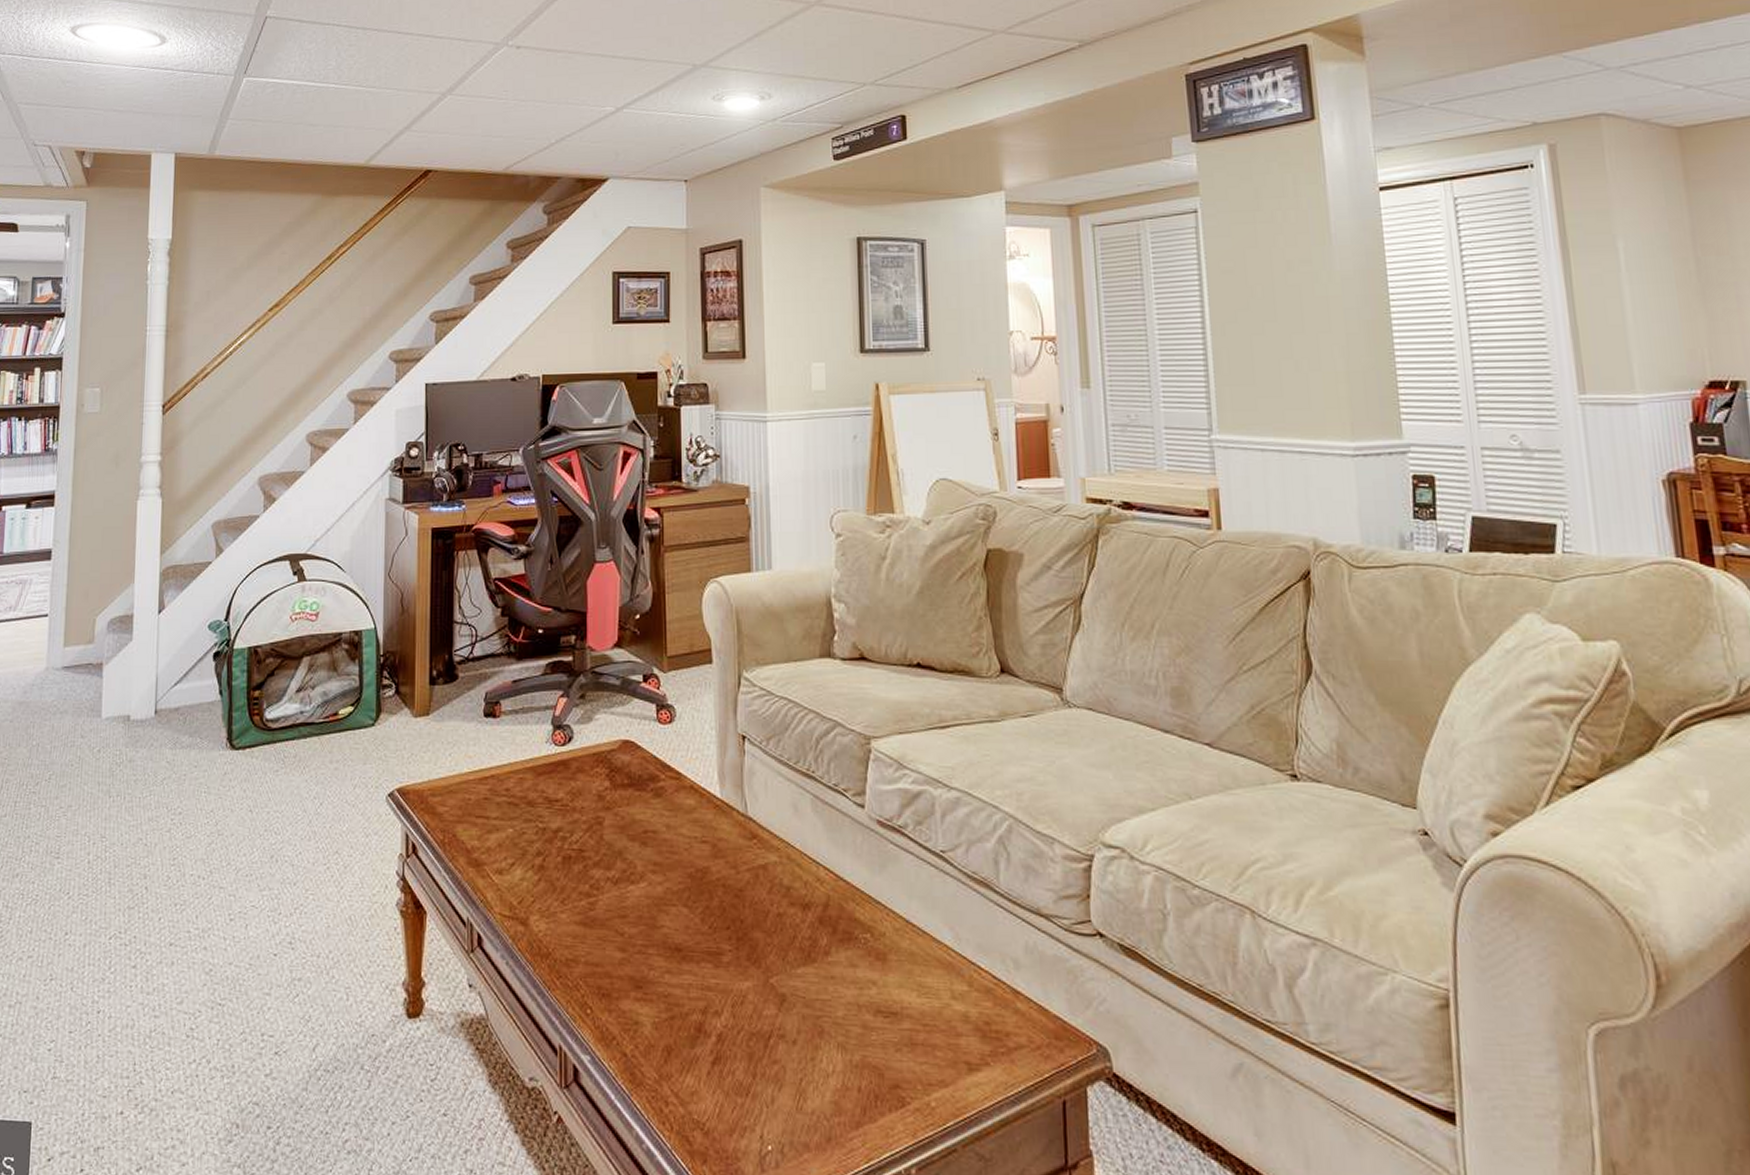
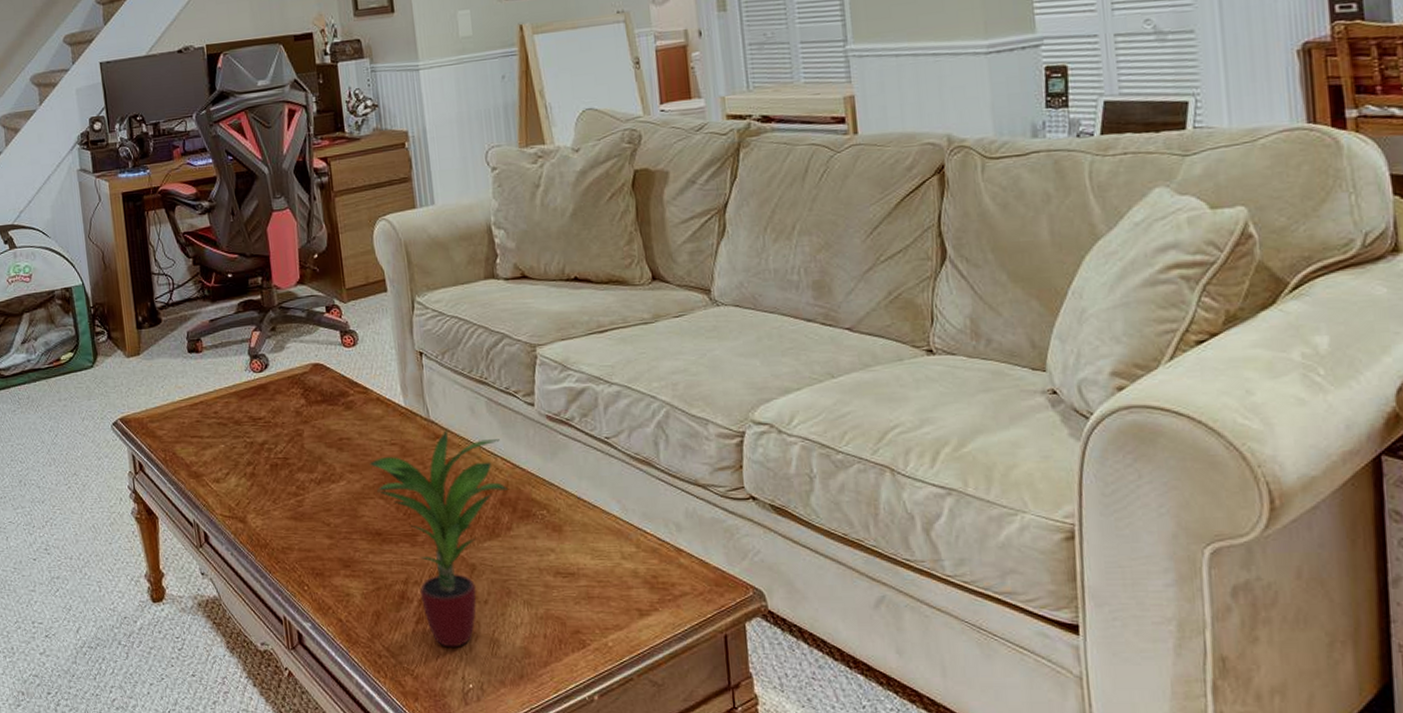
potted plant: none [675,828,829,1097] -> present [369,429,508,647]

